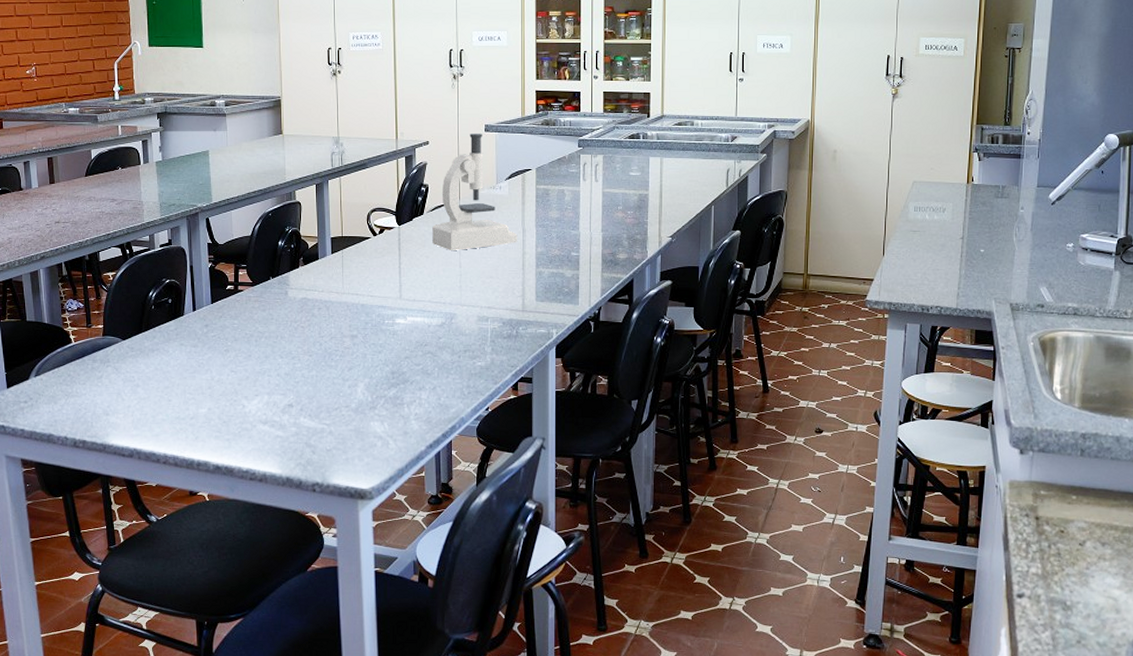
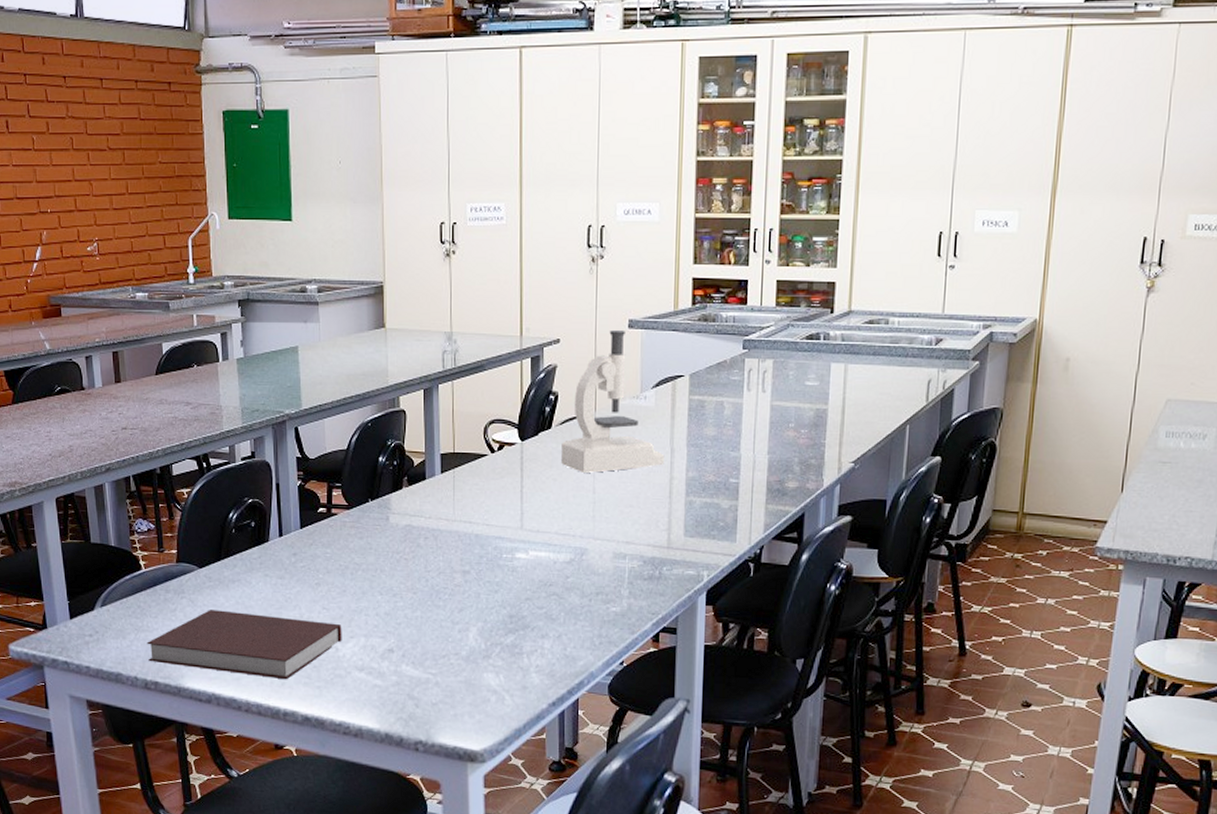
notebook: none [76,376,248,435] -> present [147,610,342,680]

